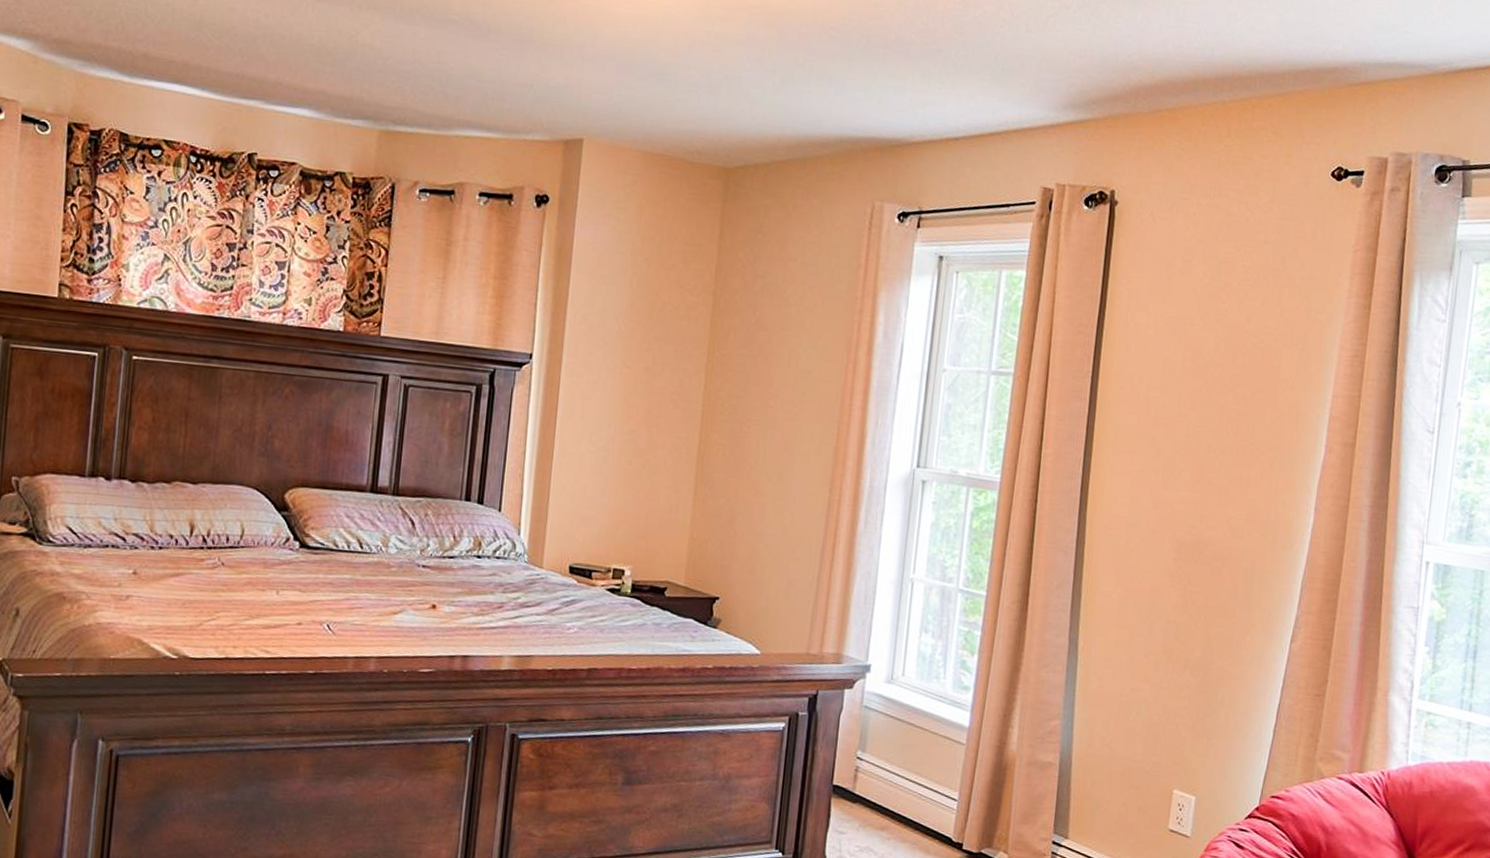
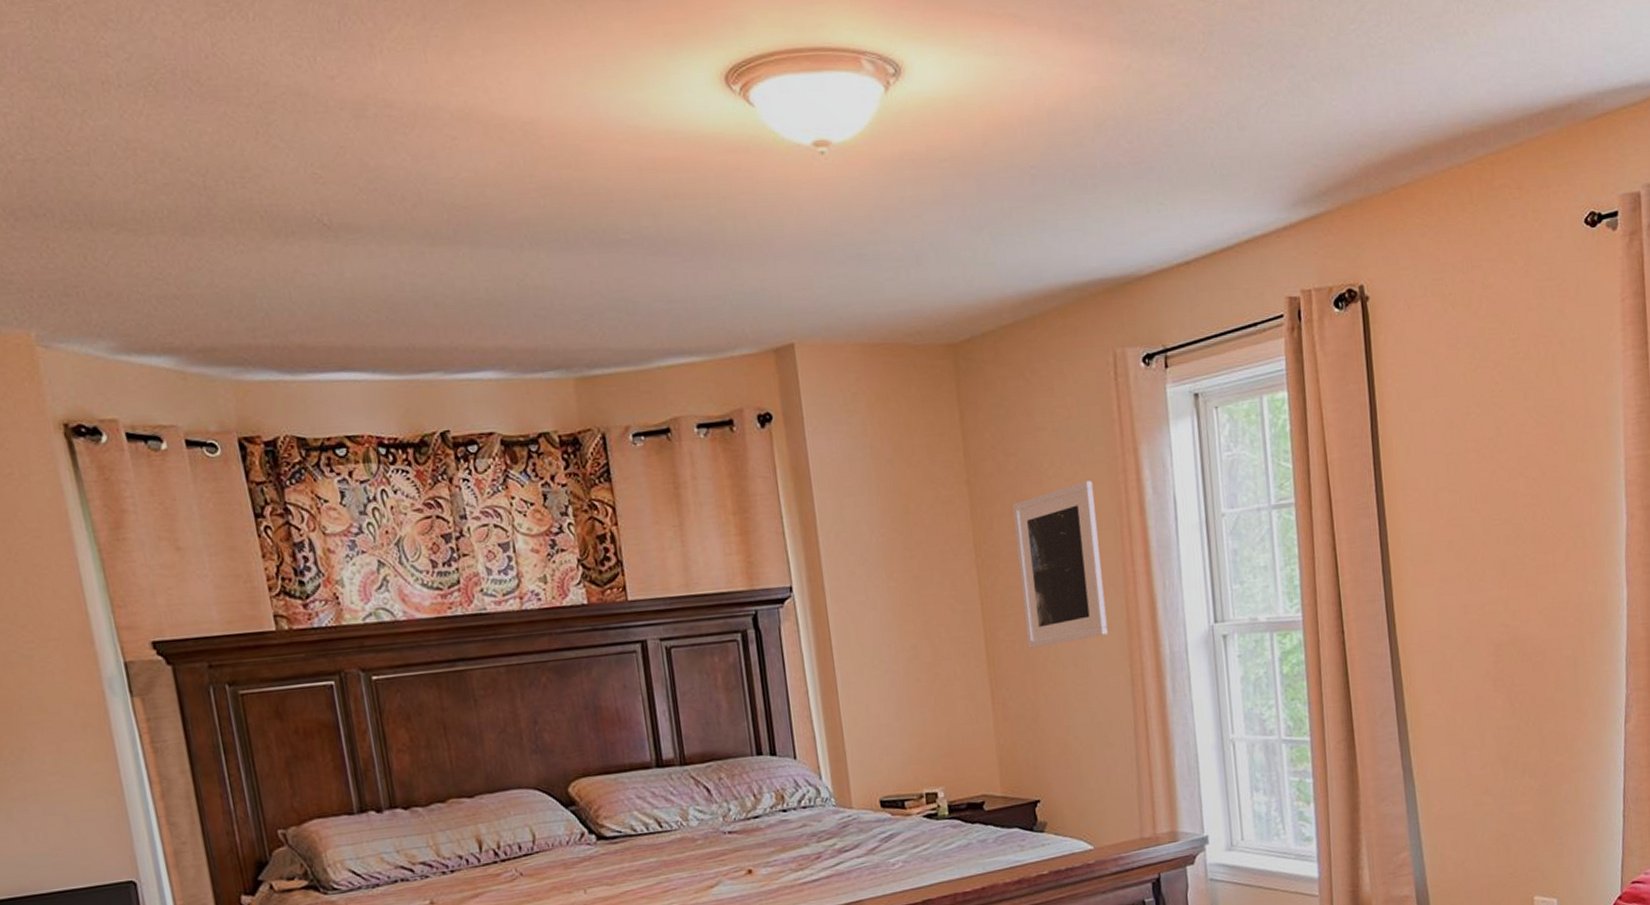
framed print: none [738,314,830,458] -> present [1012,481,1108,649]

